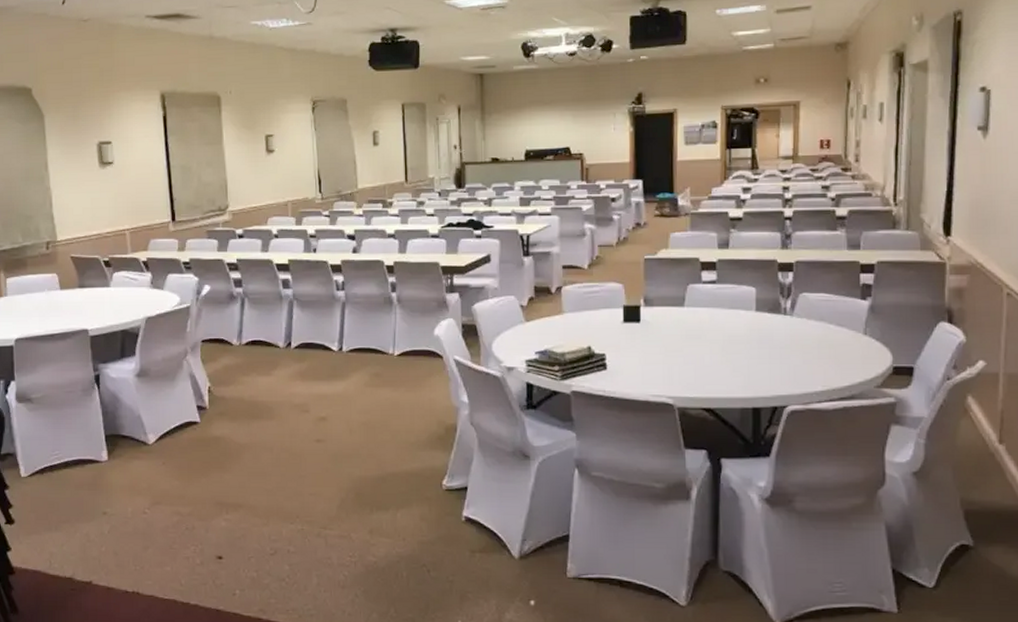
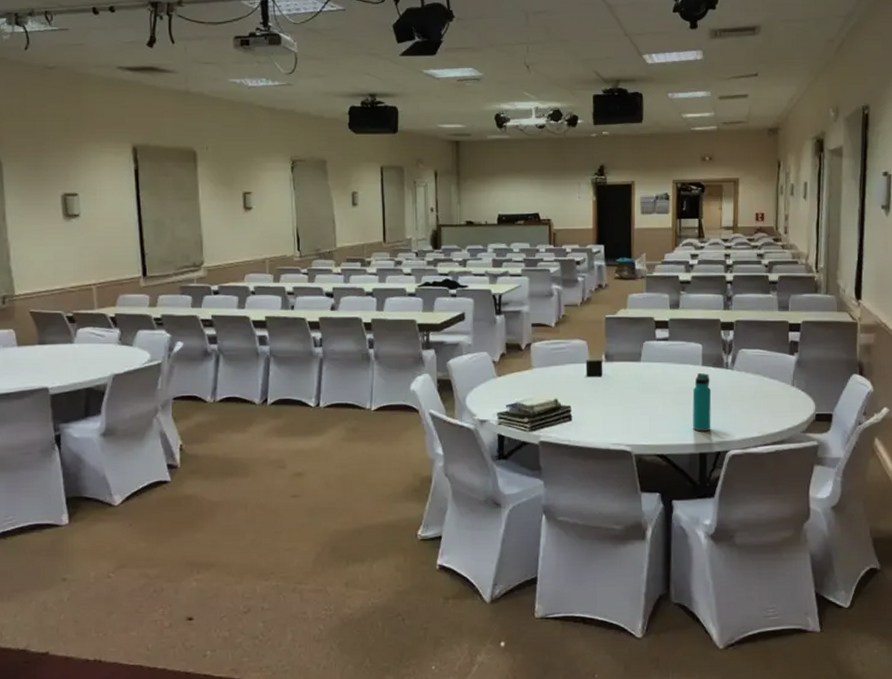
water bottle: none [744,320,767,384] -> present [692,373,712,432]

